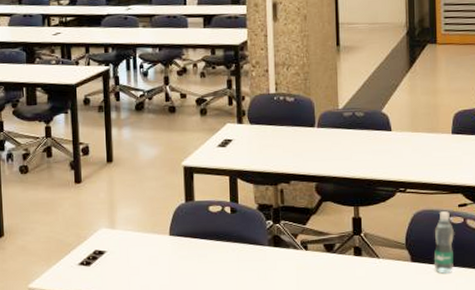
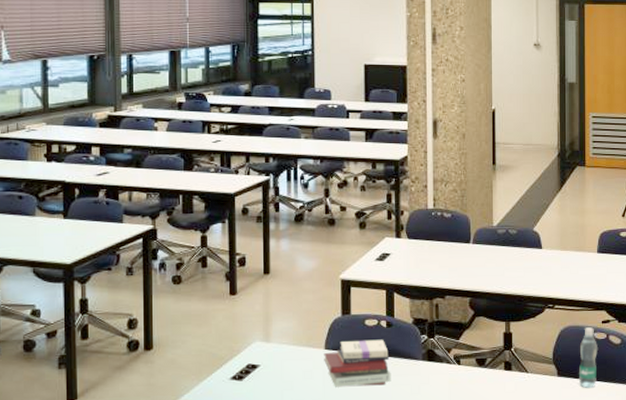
books: none [169,225,237,273] -> present [324,339,391,387]

